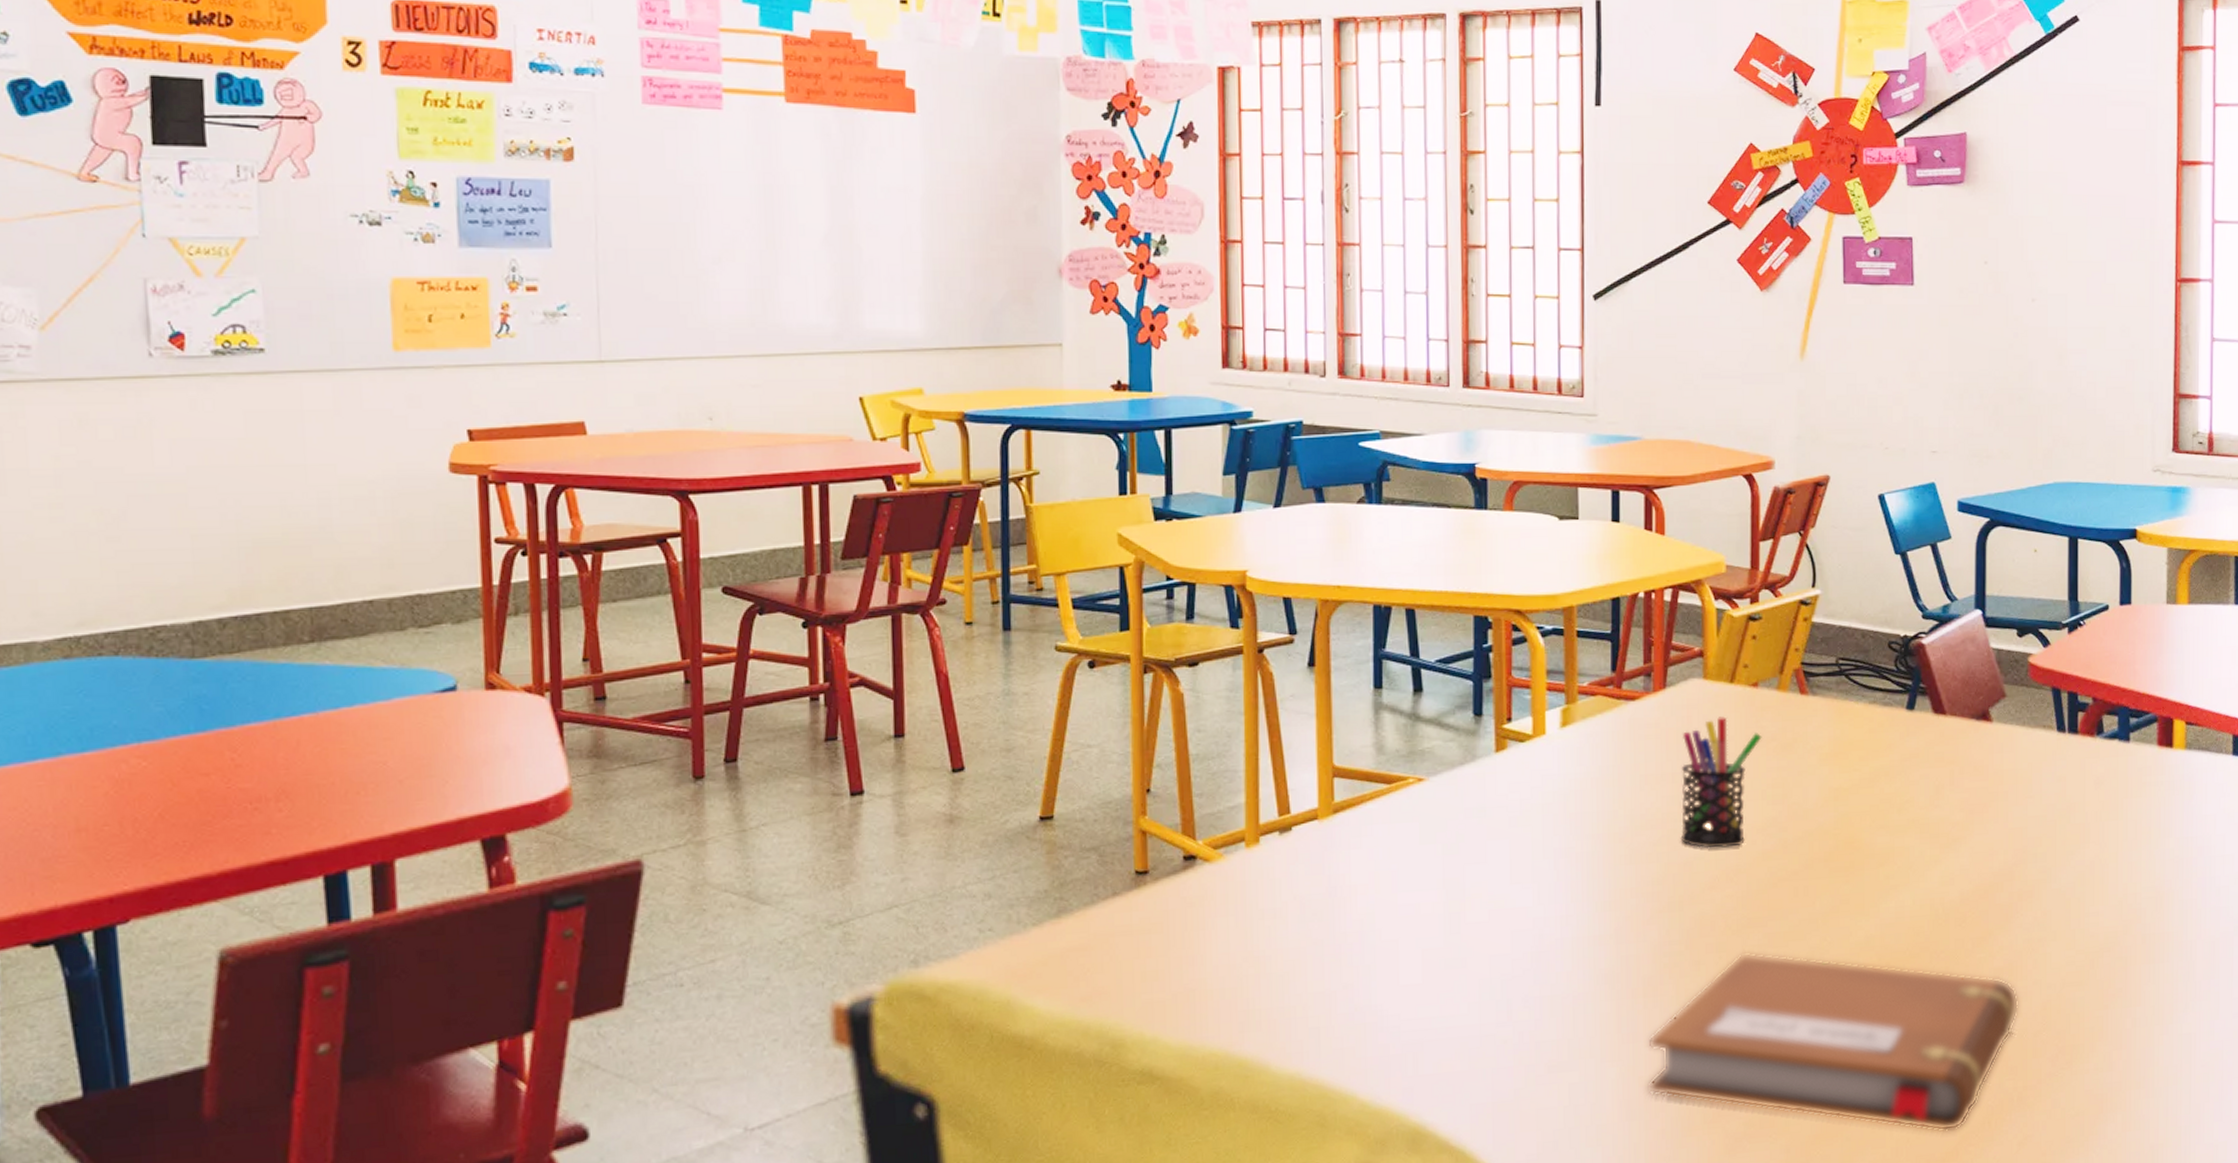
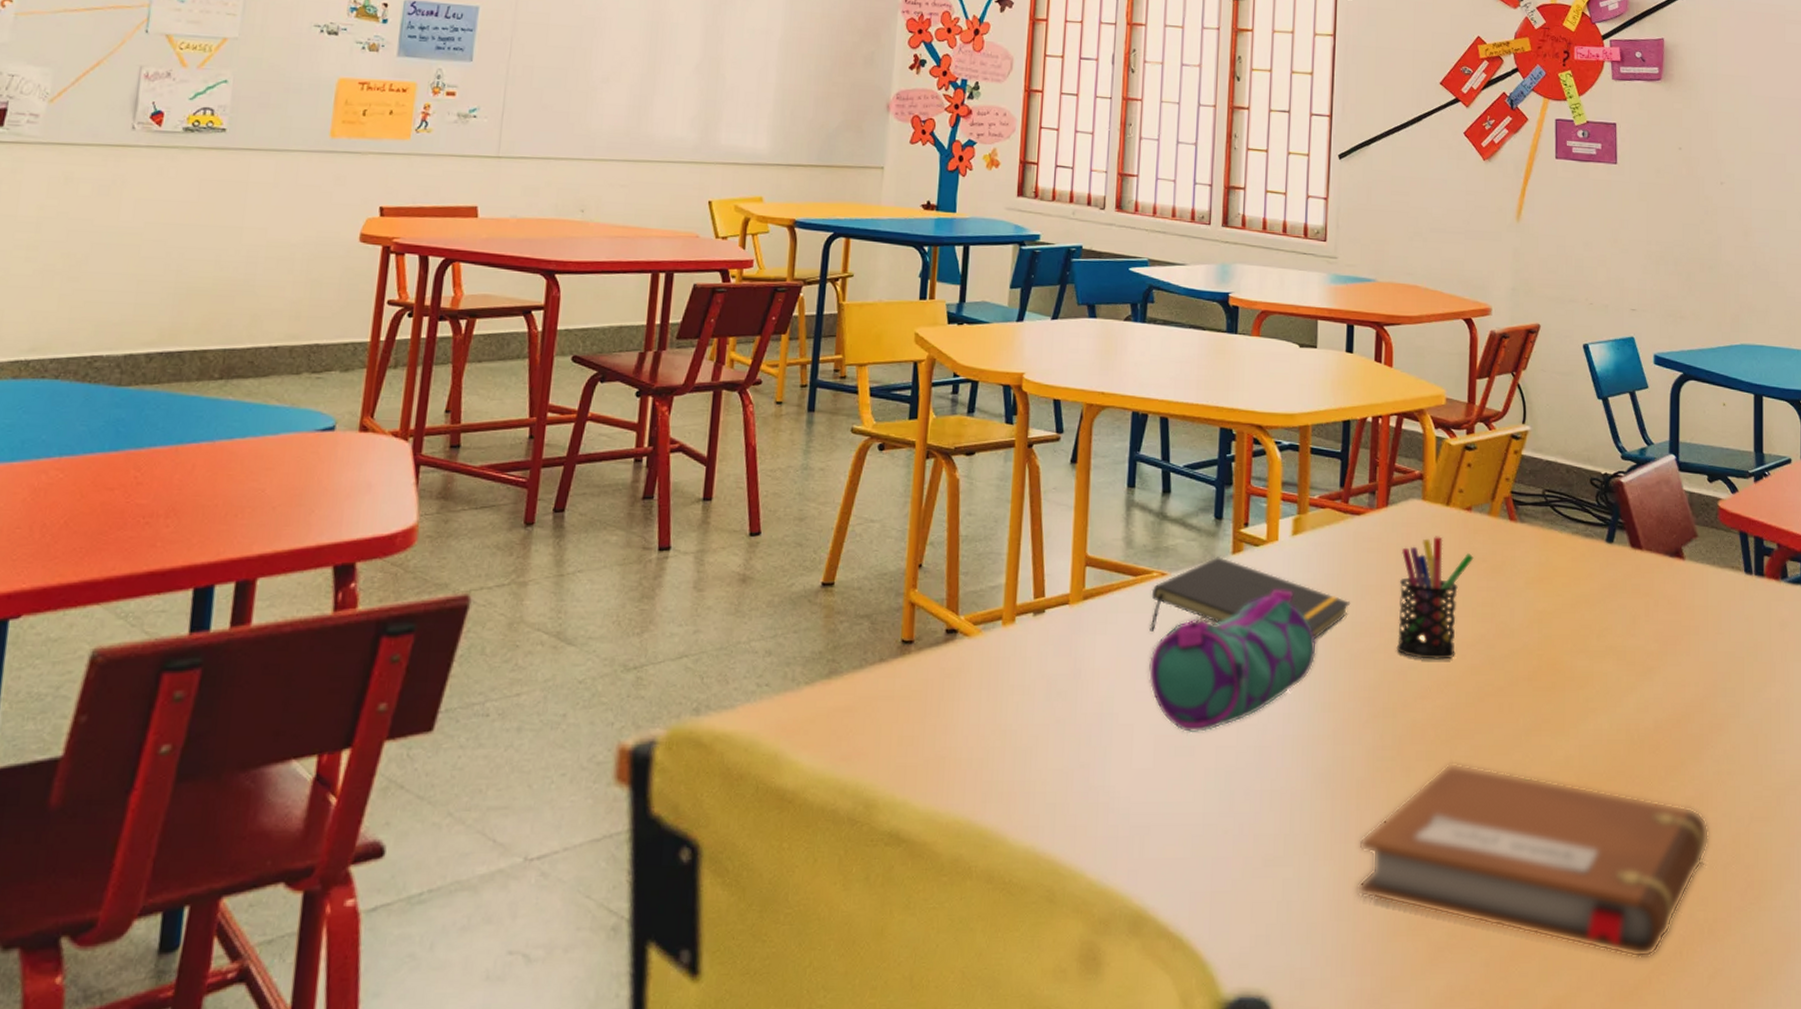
notepad: none [1408,756,1629,842] -> present [1150,557,1351,640]
pencil case: none [1411,786,1593,944] -> present [1149,588,1316,732]

